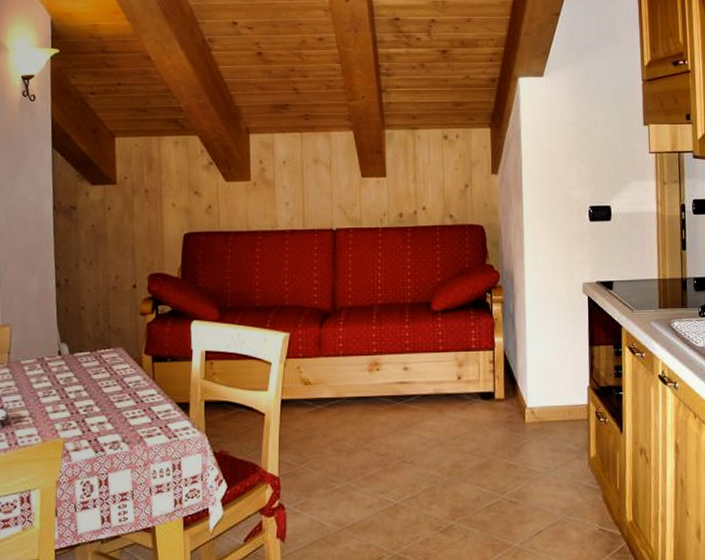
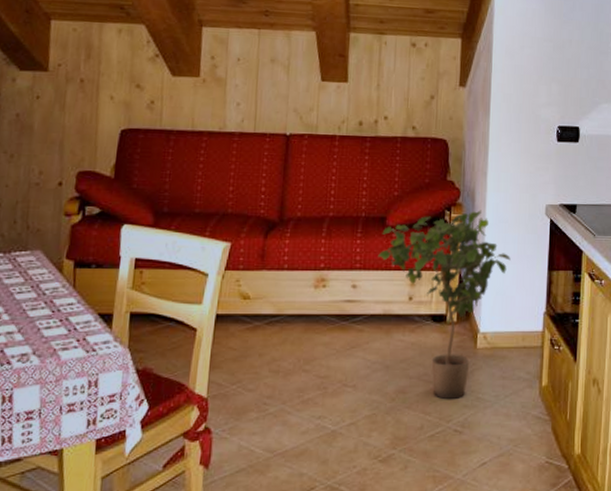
potted plant: none [426,291,552,473] -> present [378,210,511,400]

